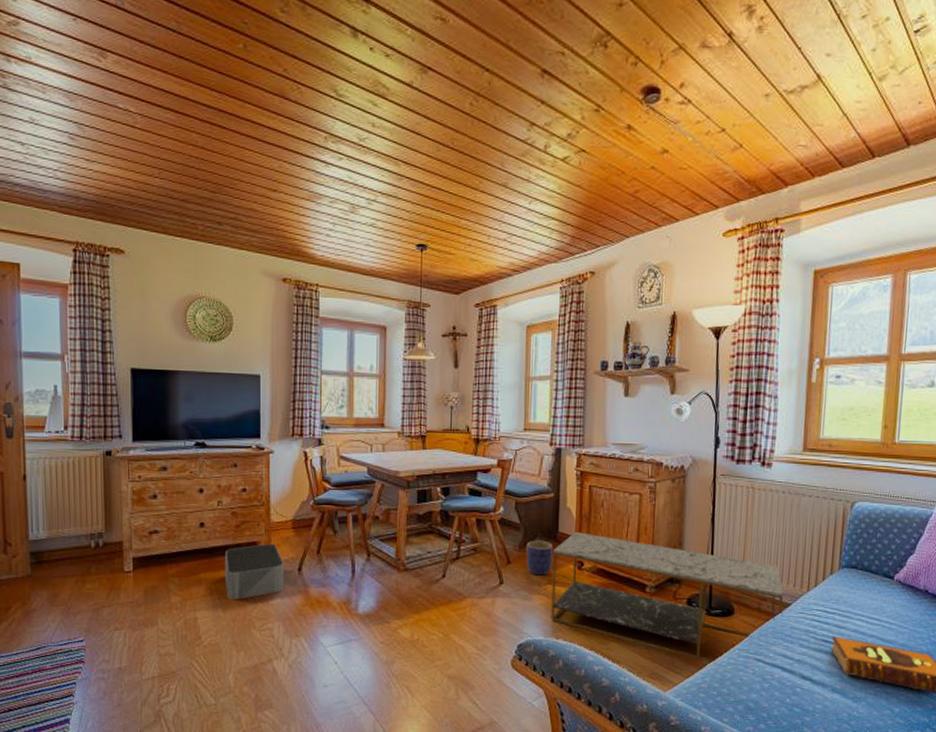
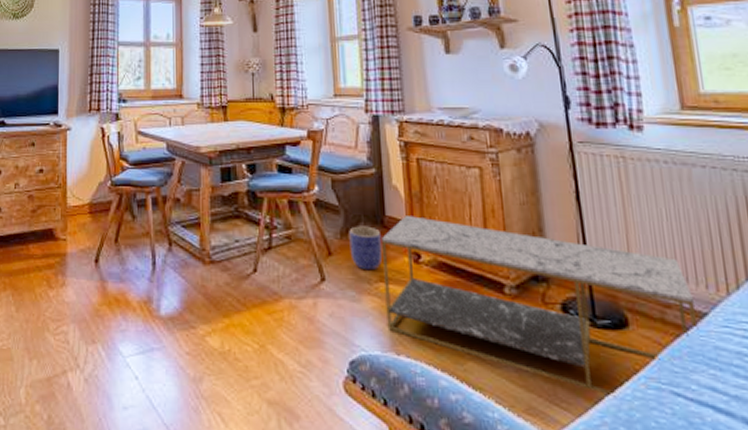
storage bin: present [224,543,284,600] -> none [19,230,80,297]

